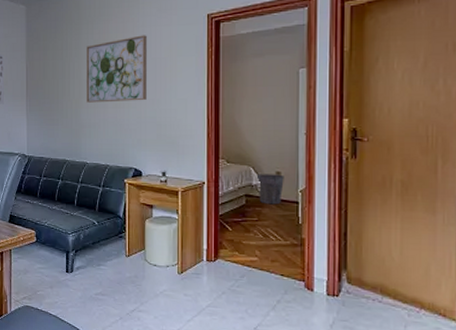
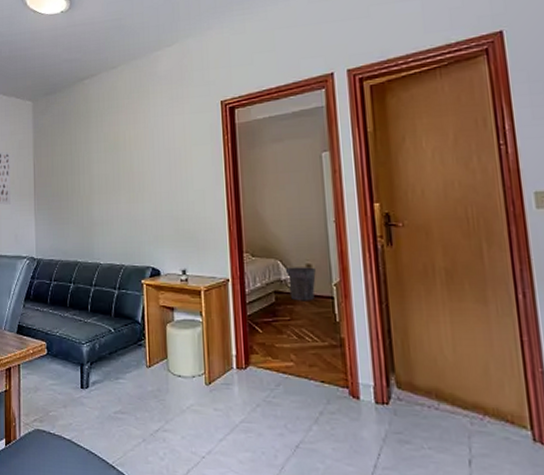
wall art: present [86,35,147,103] -> none [96,125,162,199]

